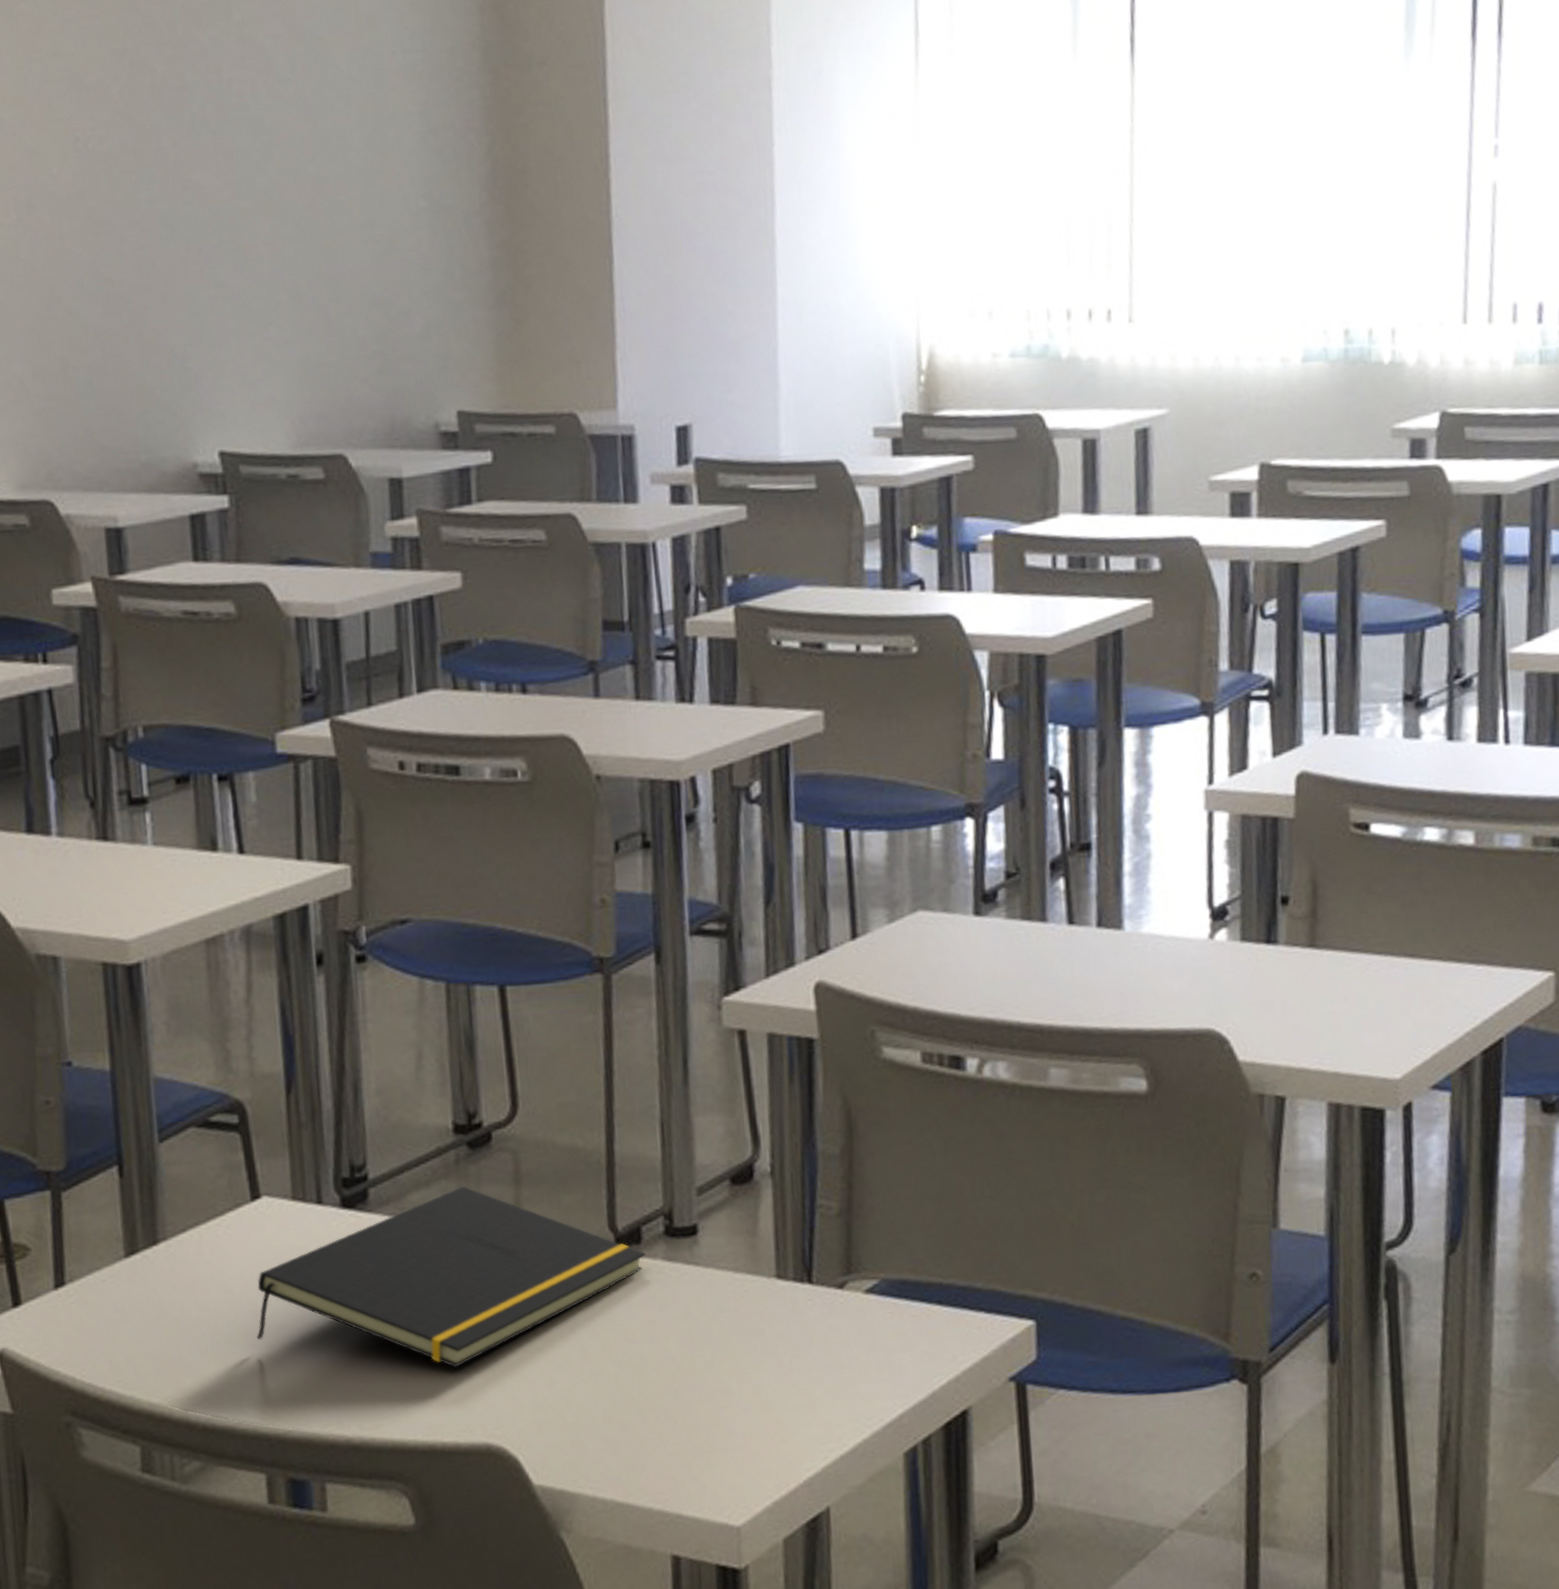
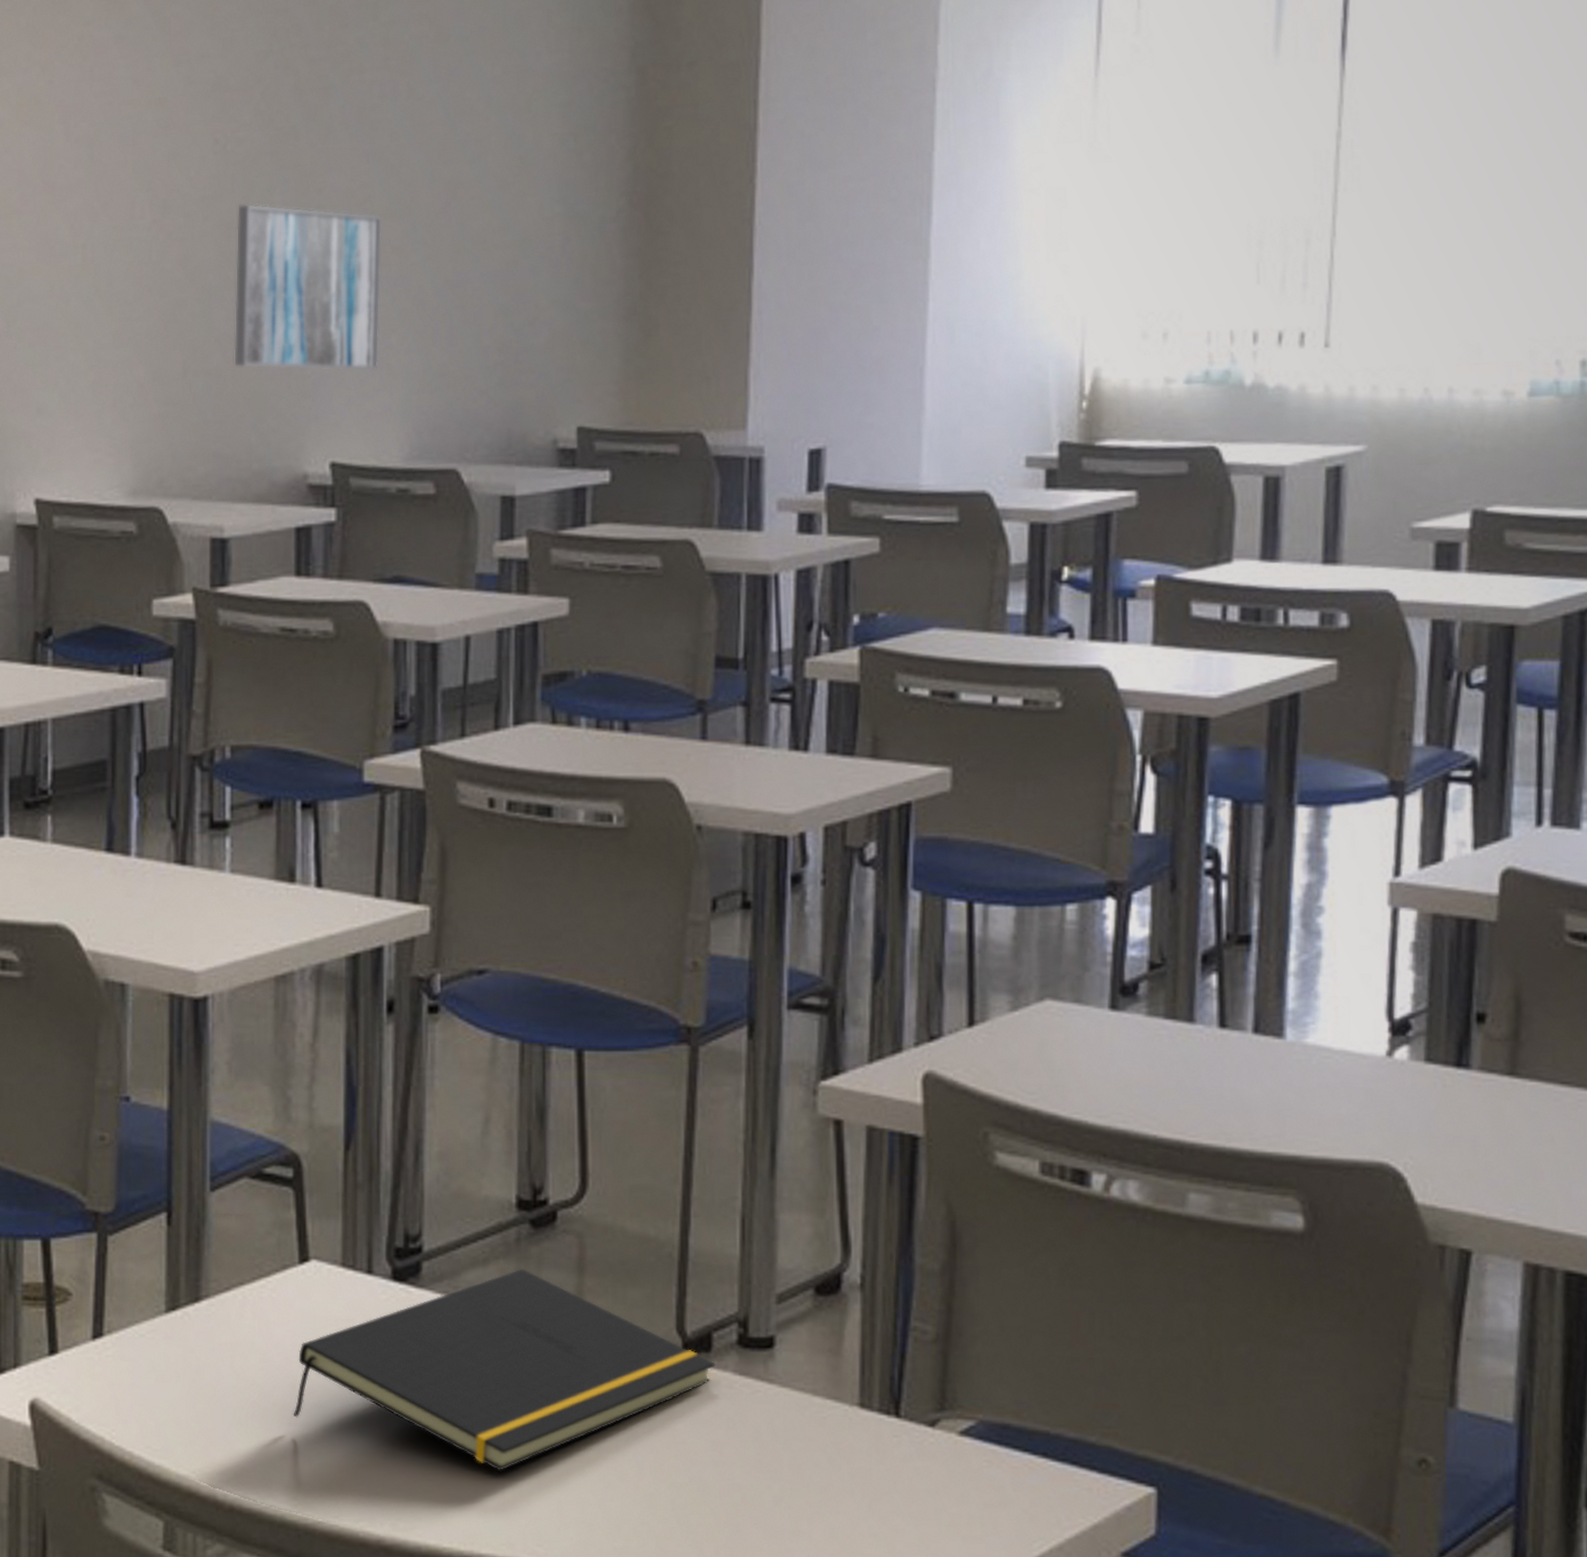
wall art: none [103,201,259,363] -> present [234,203,382,371]

